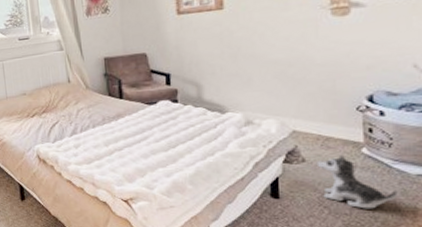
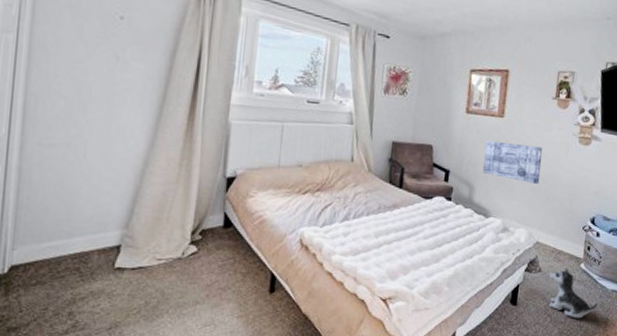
wall art: none [207,29,284,71] -> present [483,140,543,185]

